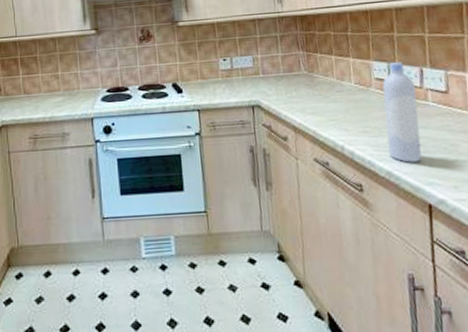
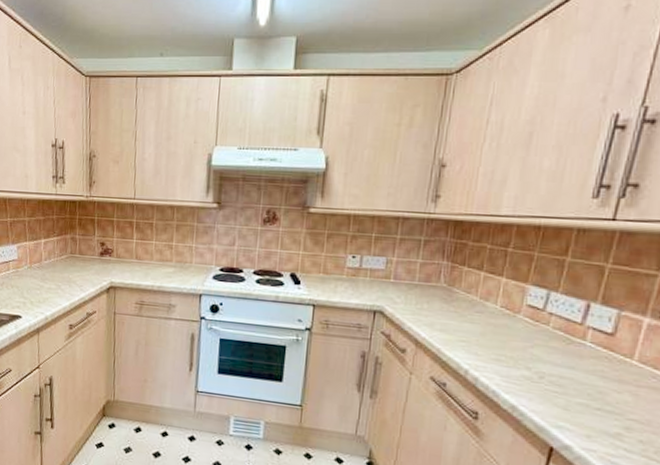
bottle: present [382,62,422,163] -> none [519,291,574,403]

